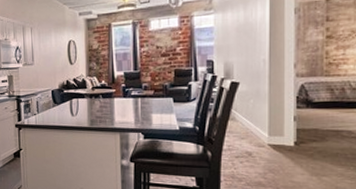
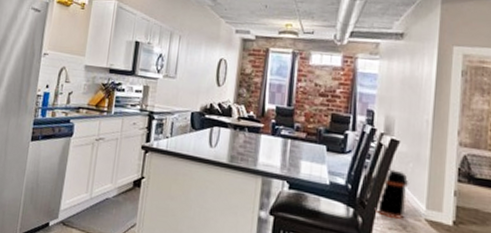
trash can: none [221,108,251,149] -> present [374,169,409,220]

